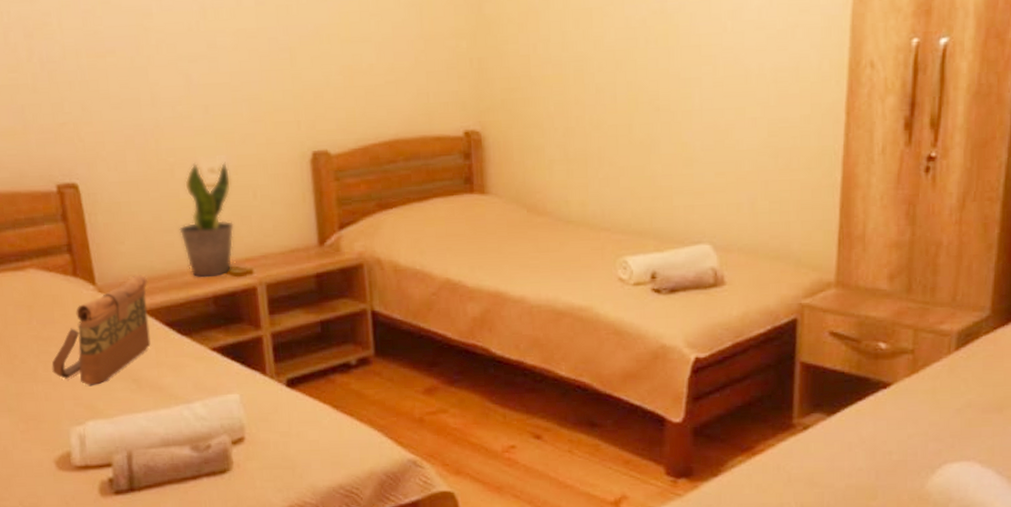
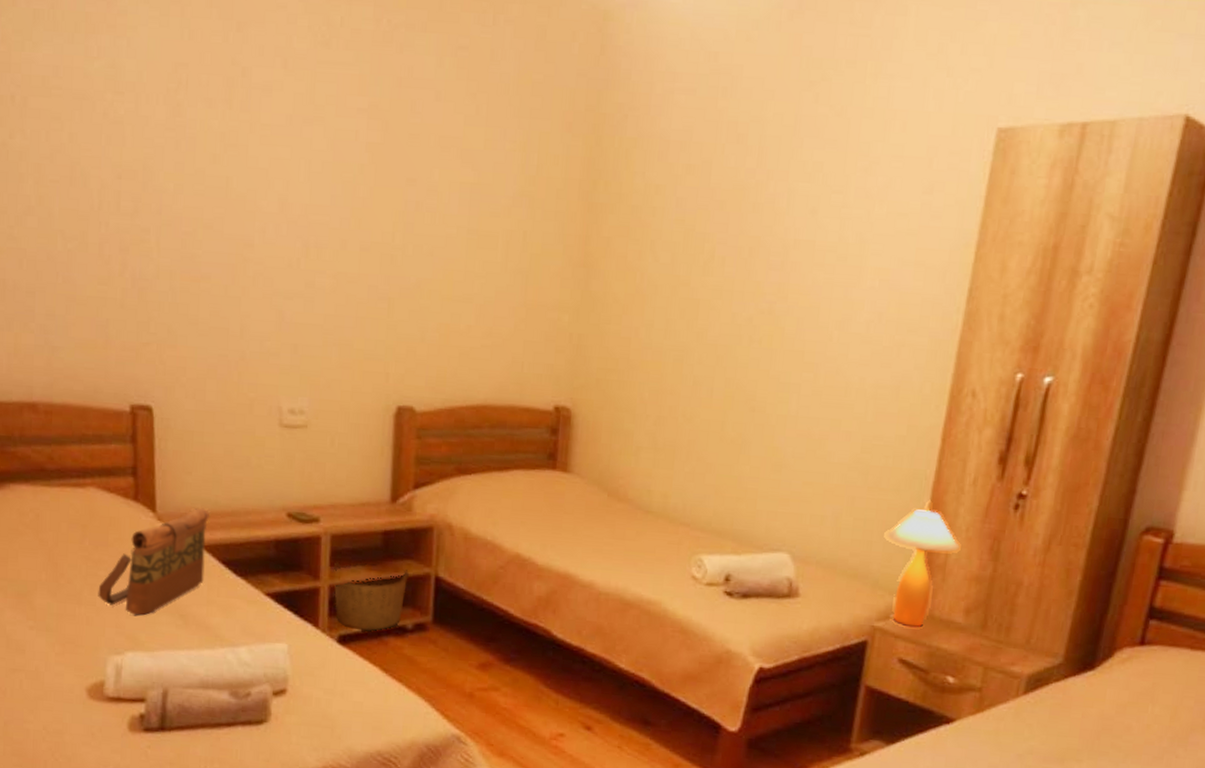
potted plant: present [179,162,234,278] -> none [250,400,310,521]
basket: none [272,307,346,373] -> present [333,562,409,631]
table lamp: none [803,176,876,300] -> present [887,502,960,628]

